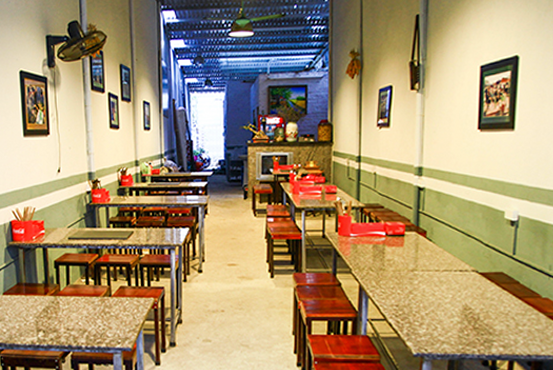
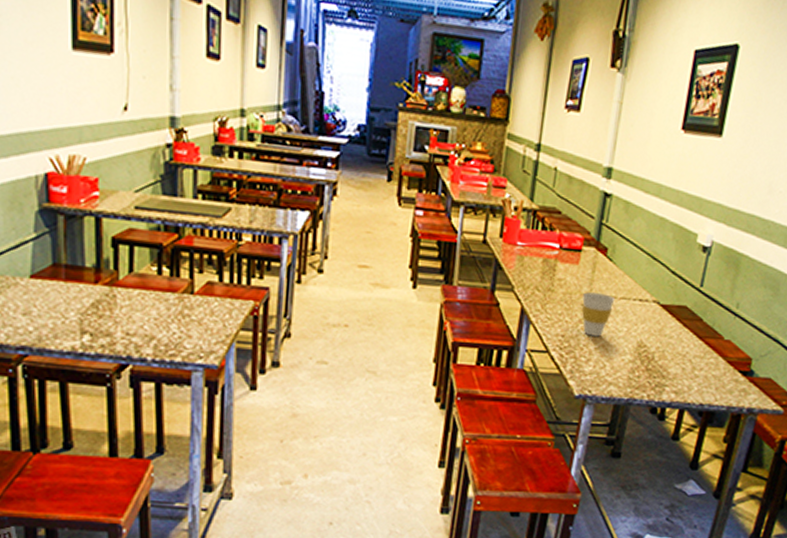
cup: none [410,268,438,304] -> present [581,292,615,337]

